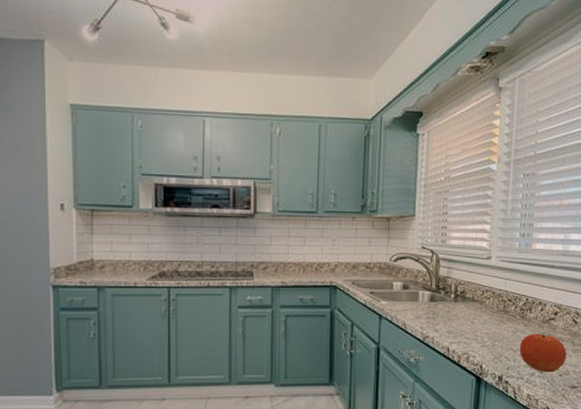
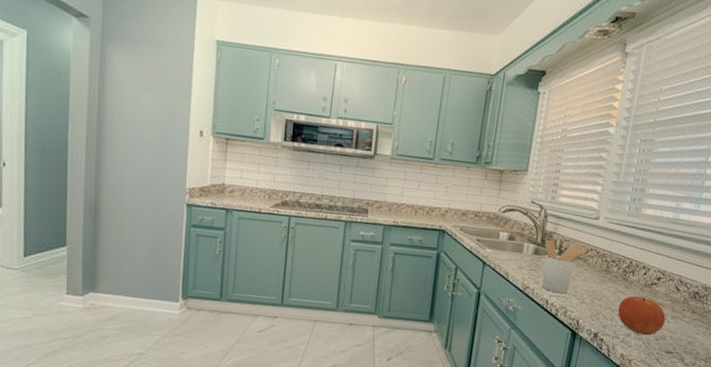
utensil holder: none [440,284,481,339] -> present [542,239,586,294]

